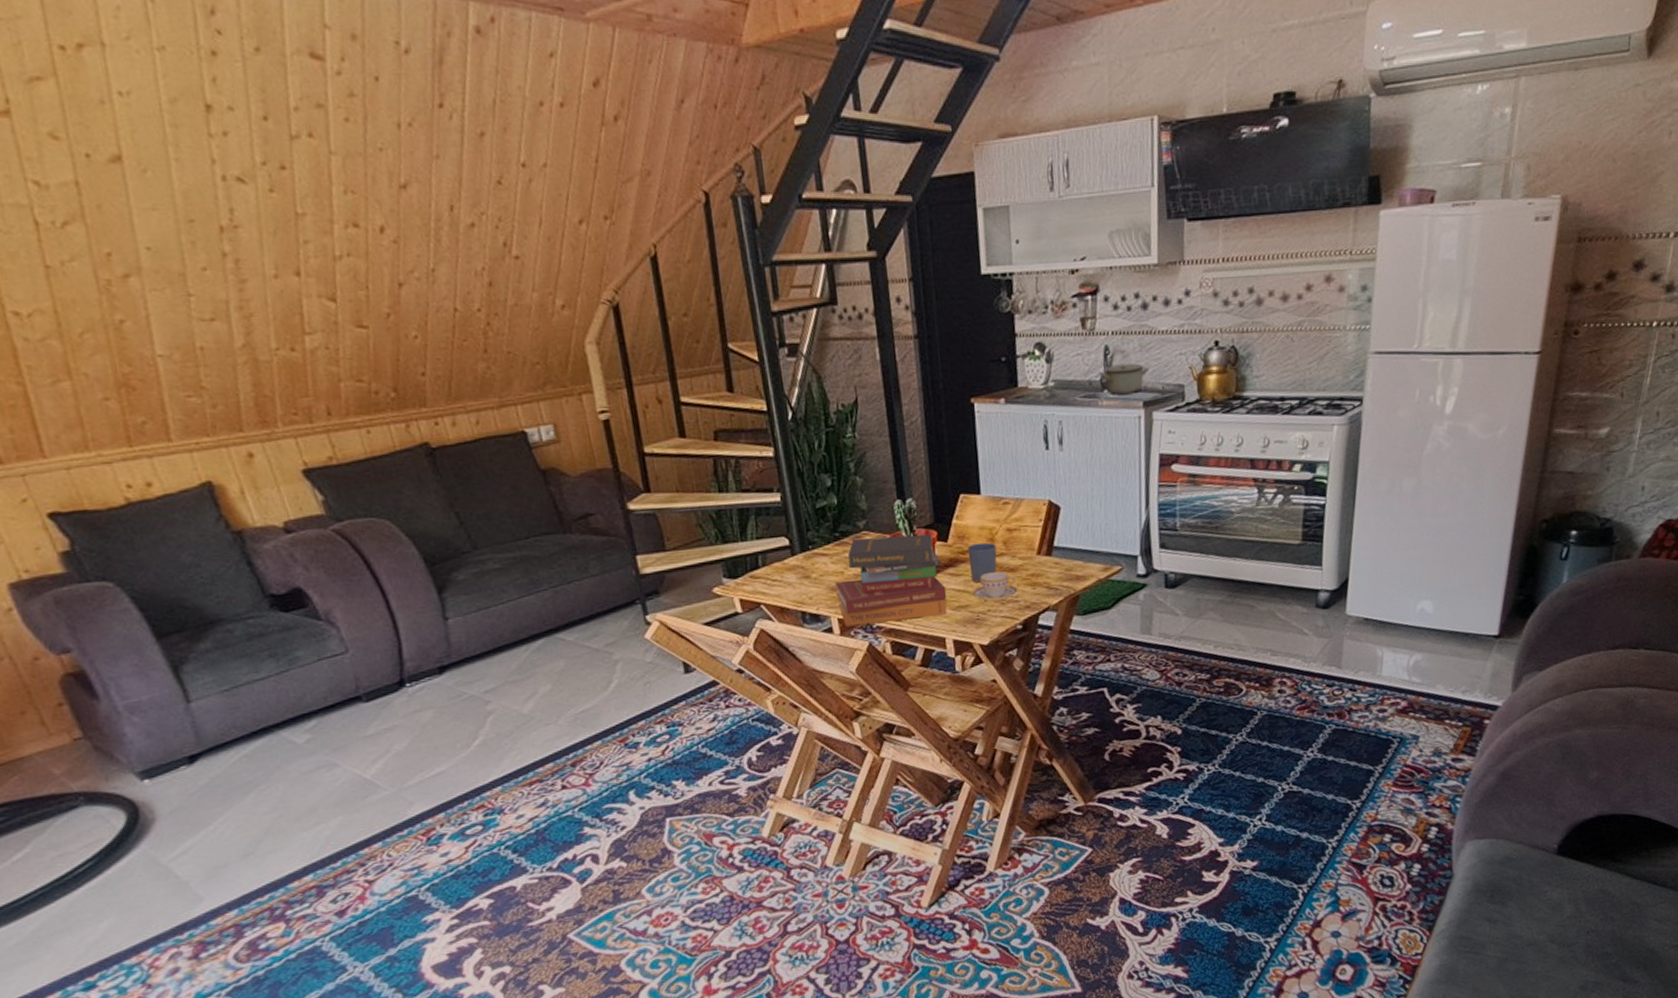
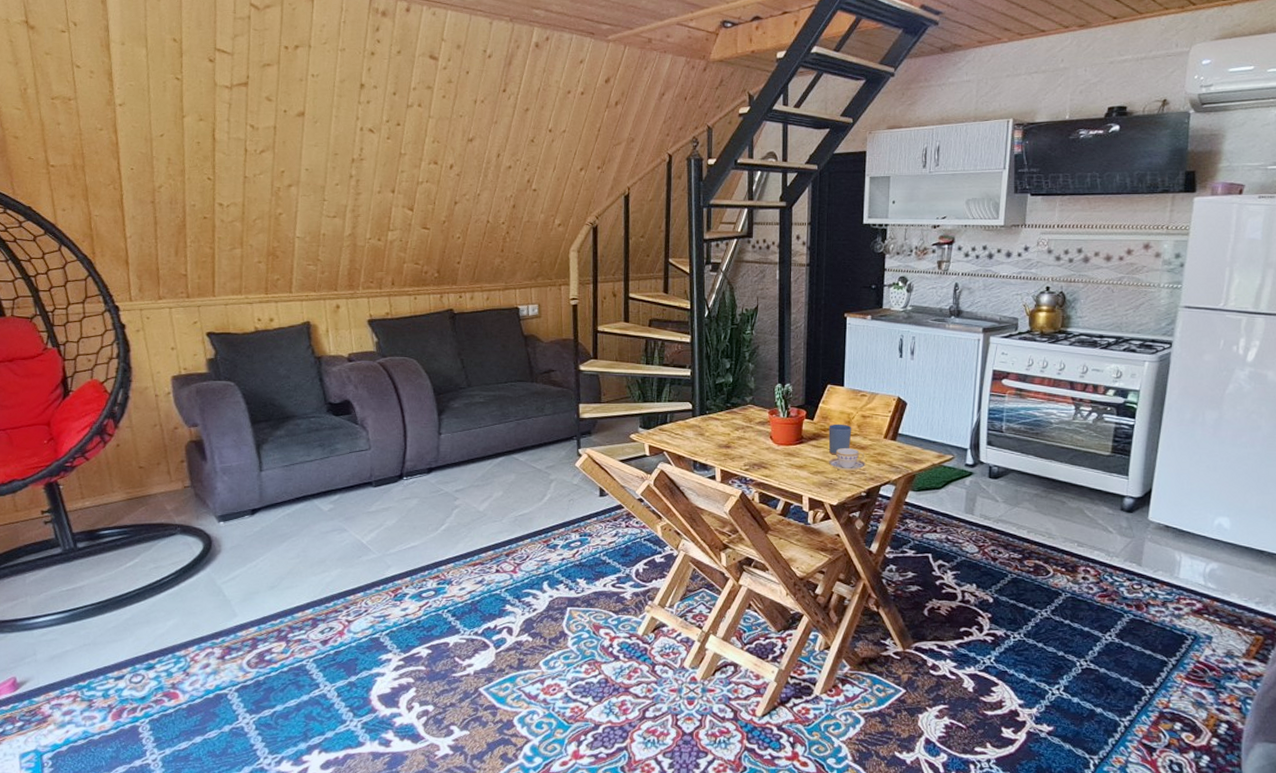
books: present [835,533,947,627] -> none [722,409,808,477]
cooking pot: present [1099,363,1150,395] -> none [948,297,990,322]

